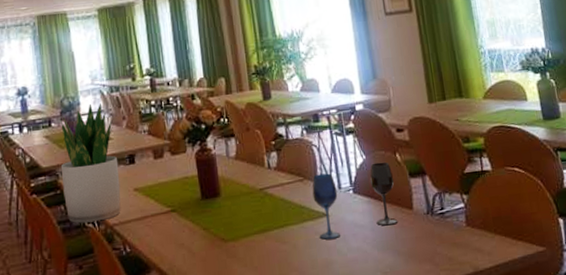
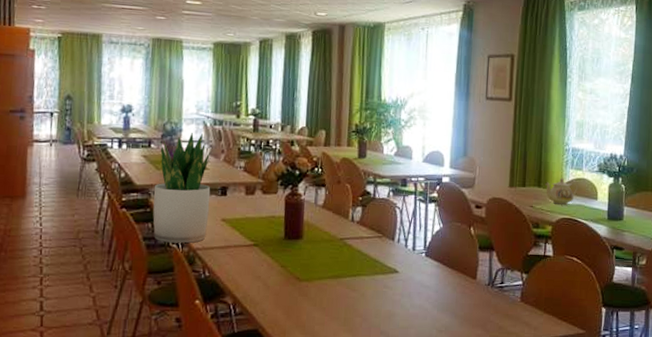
wineglass: present [312,173,340,240] -> none [387,234,411,294]
wine glass: present [370,162,398,226] -> none [441,232,465,290]
teapot: none [466,83,505,113] -> present [545,177,580,205]

